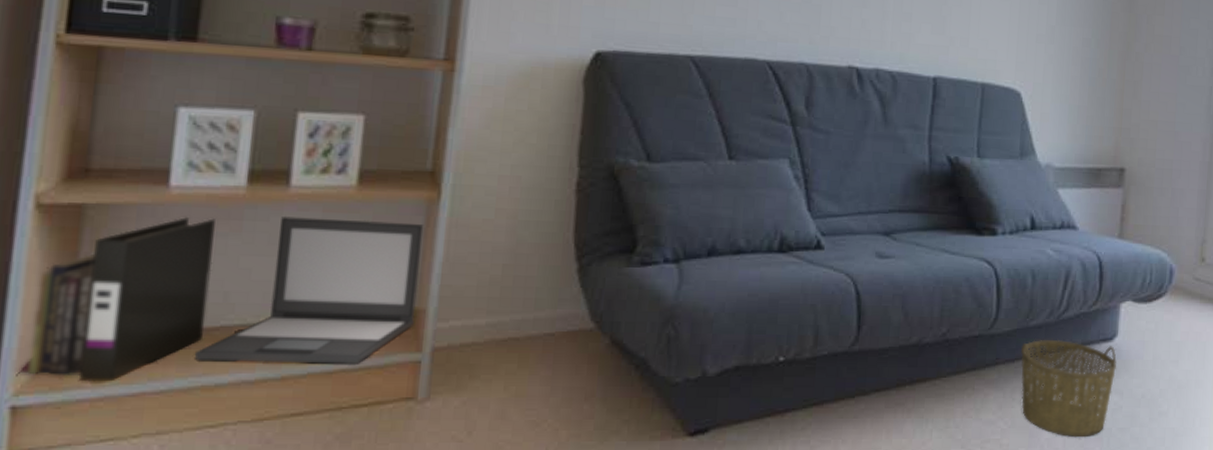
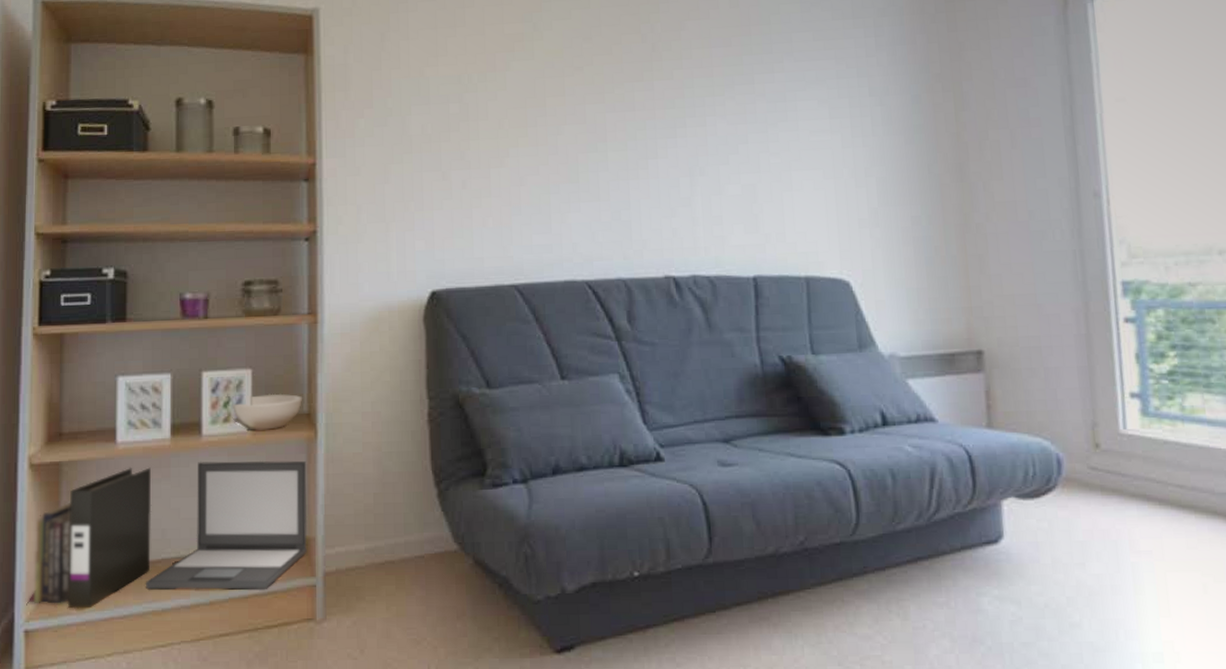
bowl: none [332,145,428,186] -> present [232,393,303,431]
basket: present [1020,339,1117,438] -> none [890,543,1009,654]

